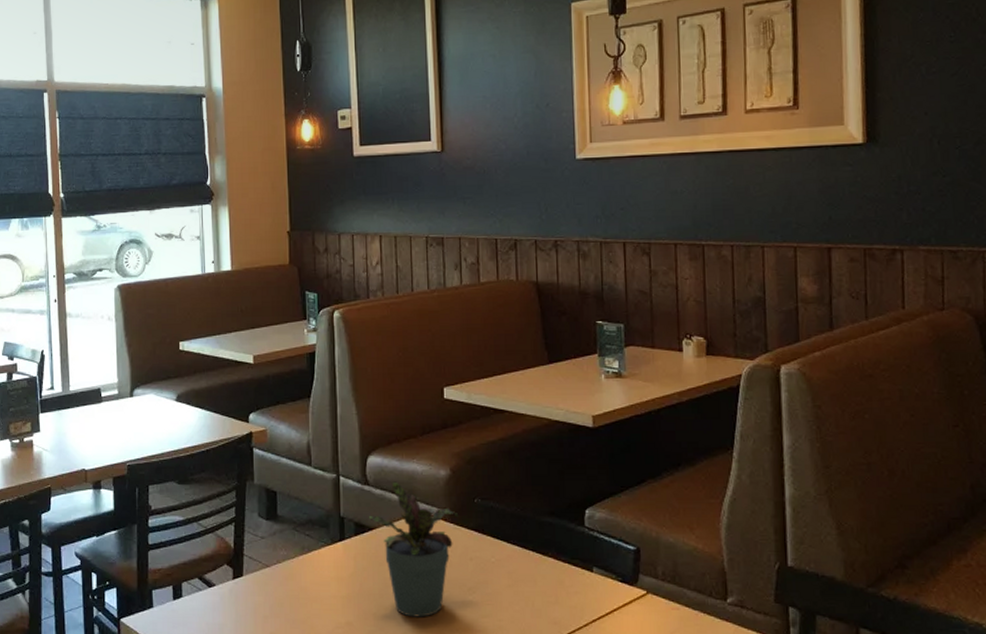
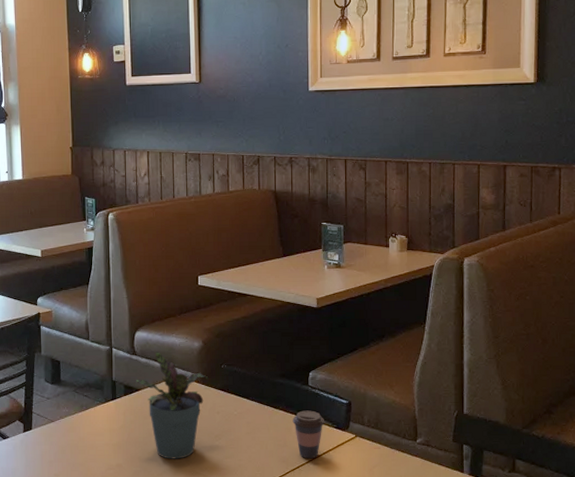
coffee cup: none [565,558,607,621] -> present [292,410,325,459]

